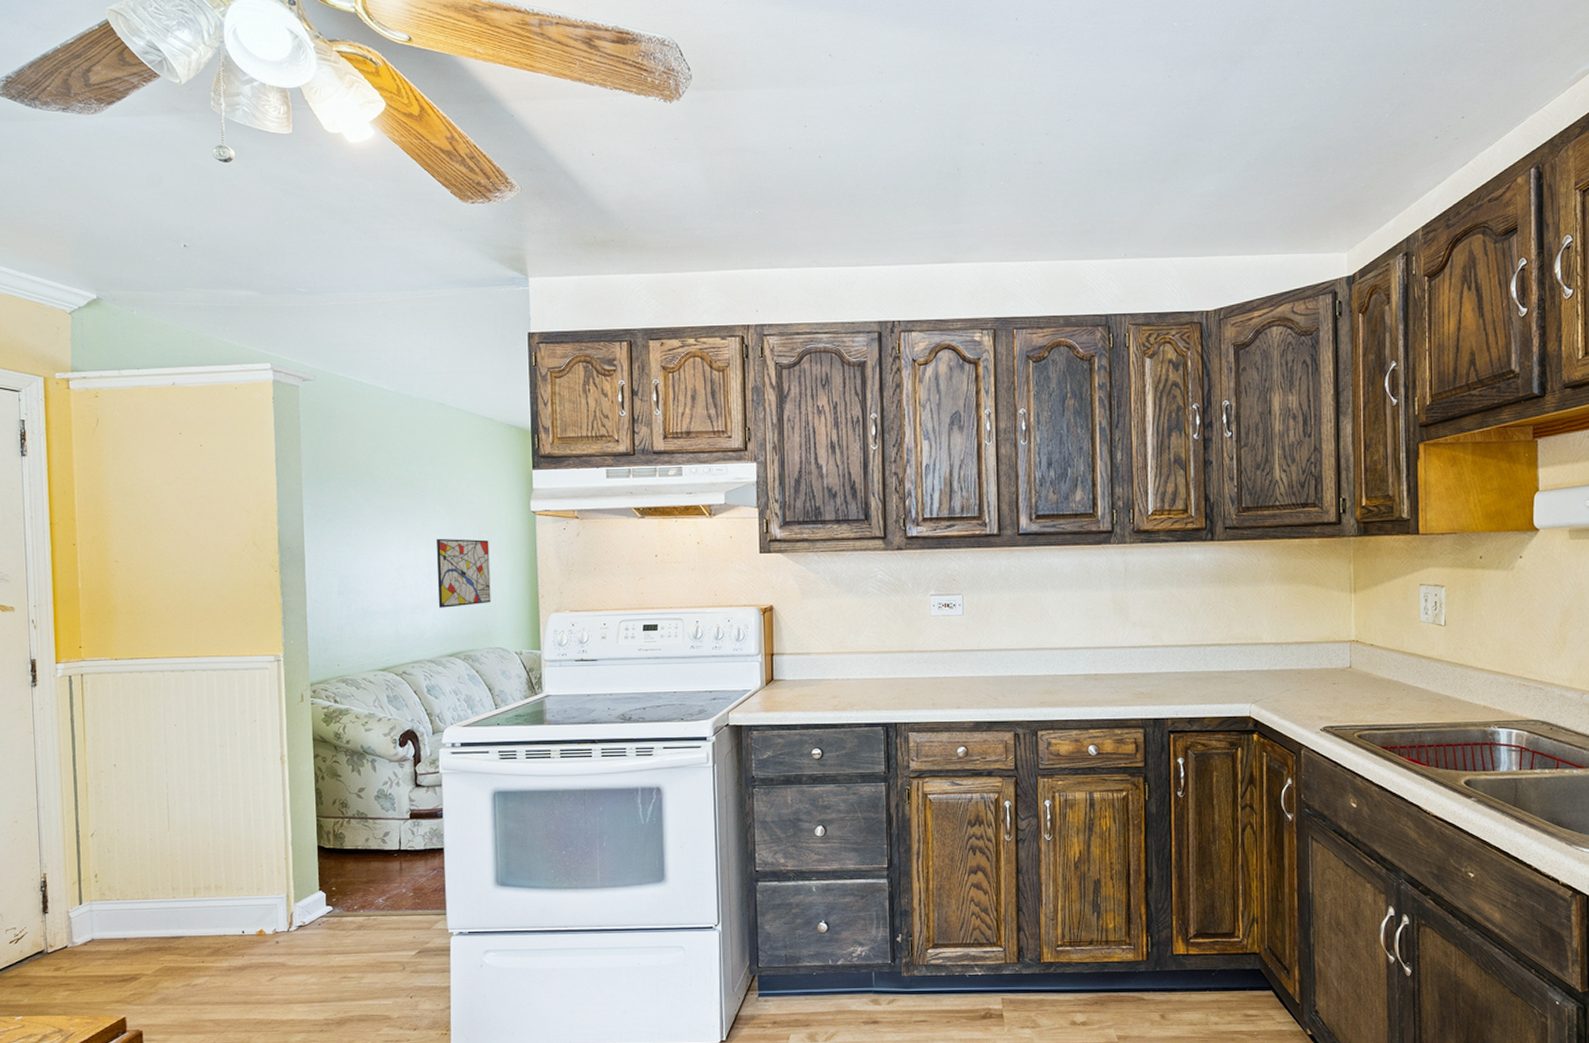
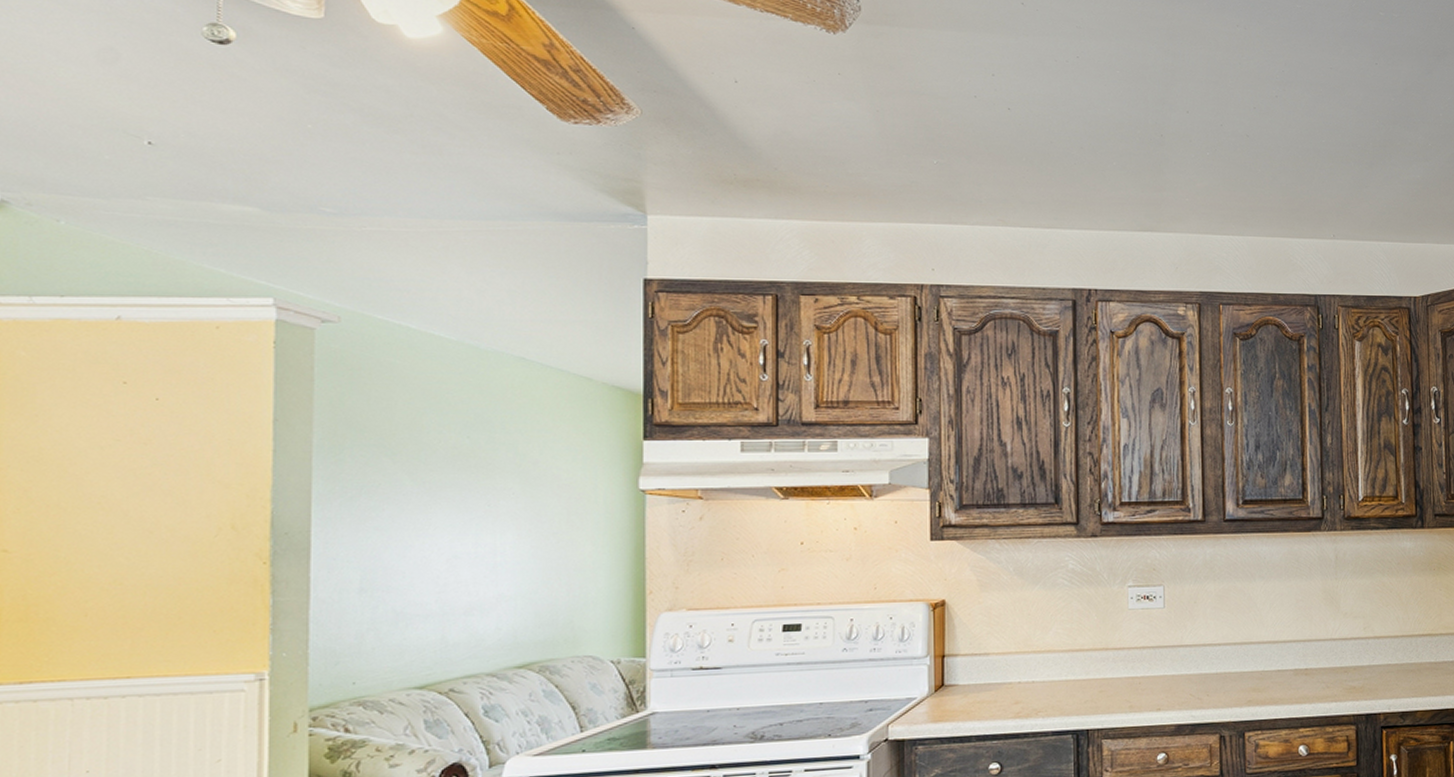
wall art: present [436,538,491,608] -> none [505,521,580,608]

